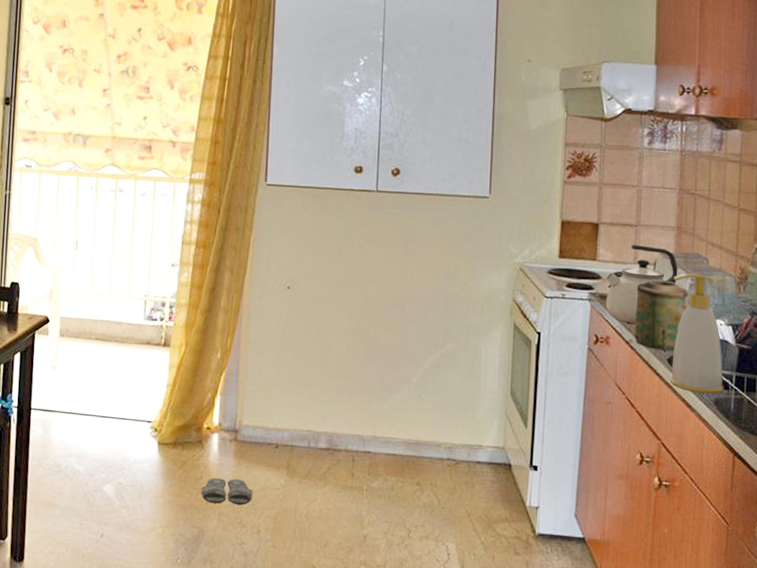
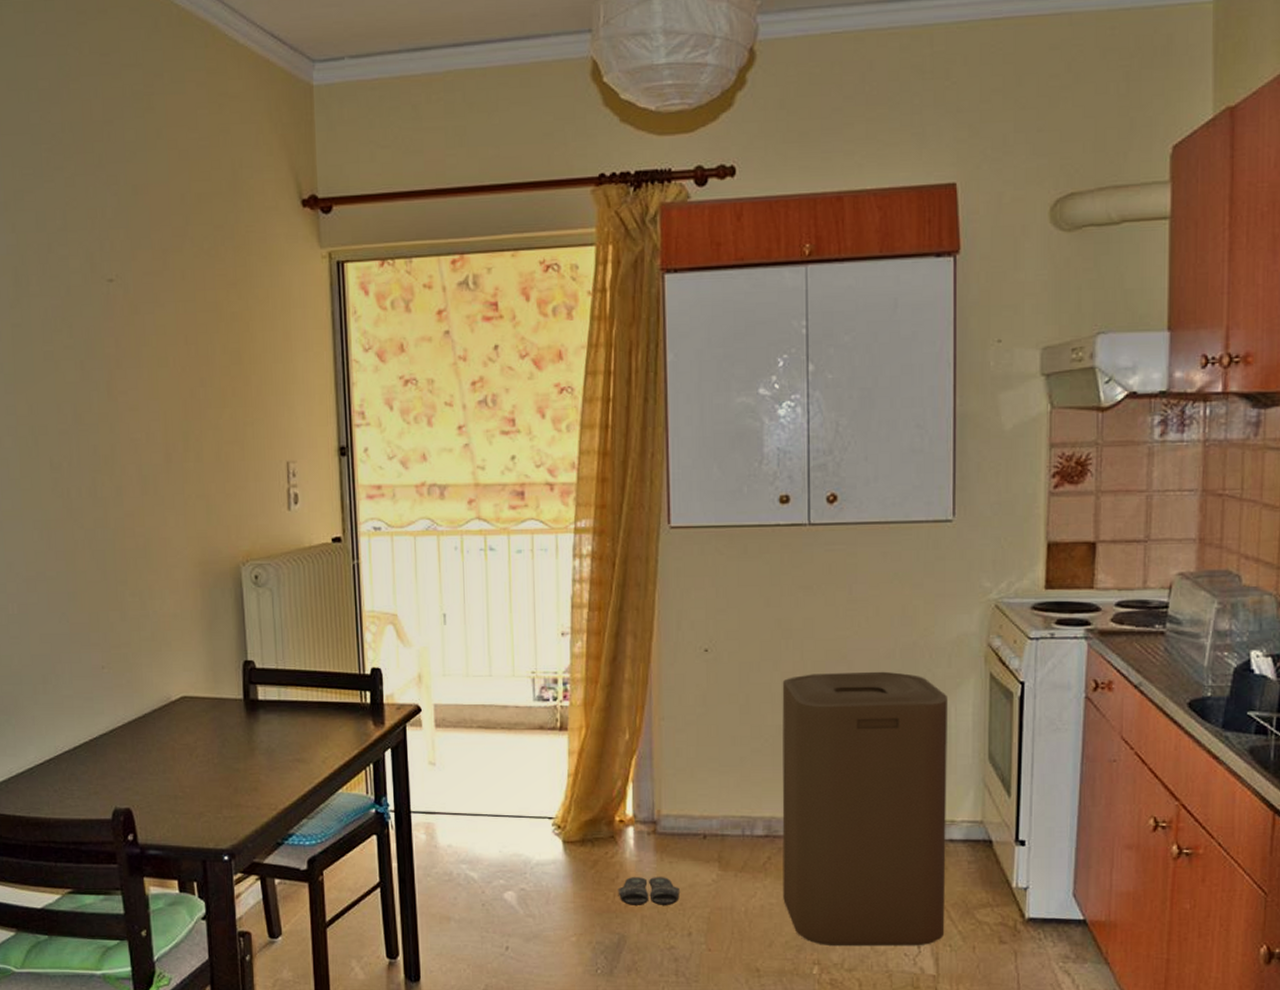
trash can: none [338,313,481,553] -> present [782,671,949,945]
kettle: present [605,244,679,325] -> none [1106,564,1202,665]
canister: present [634,280,690,352] -> none [1145,607,1216,694]
soap bottle: present [670,272,725,394] -> none [1192,594,1262,742]

